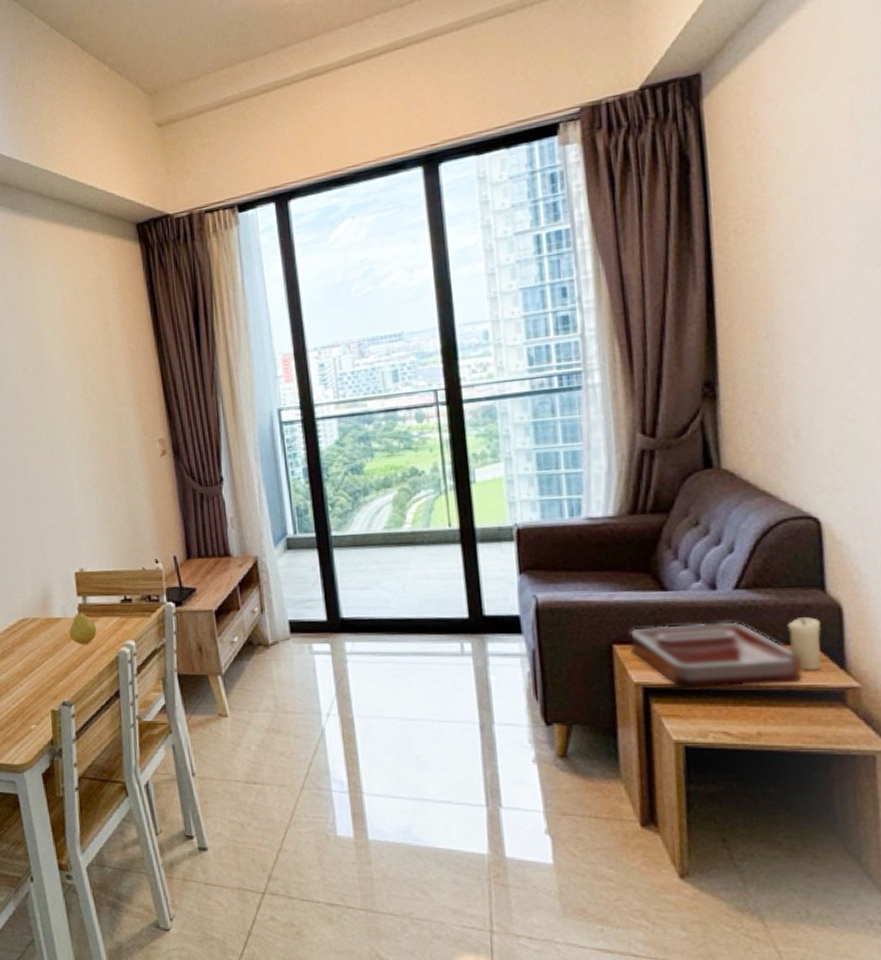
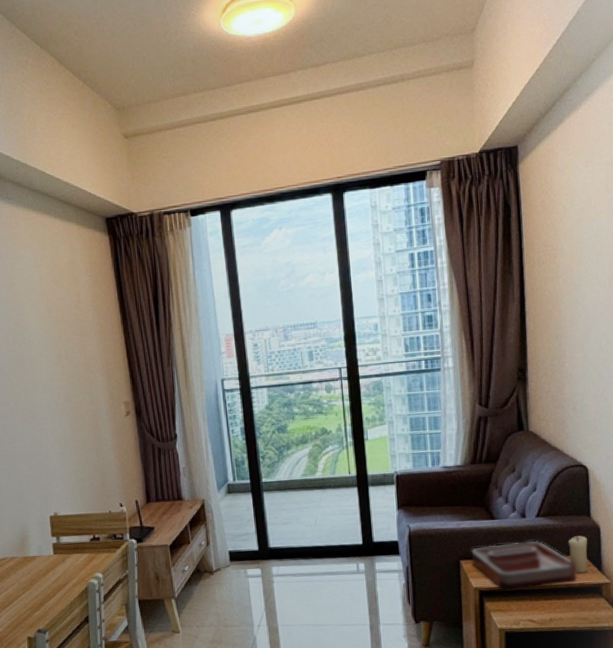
fruit: present [69,607,97,645] -> none [44,546,69,579]

